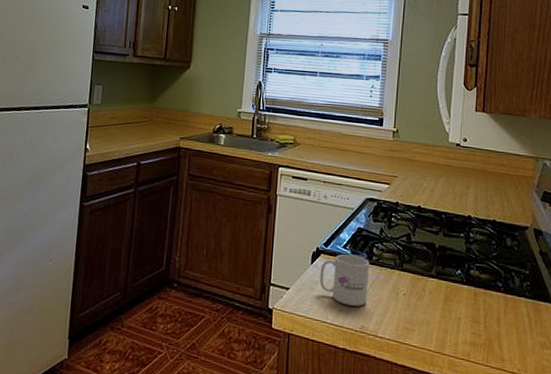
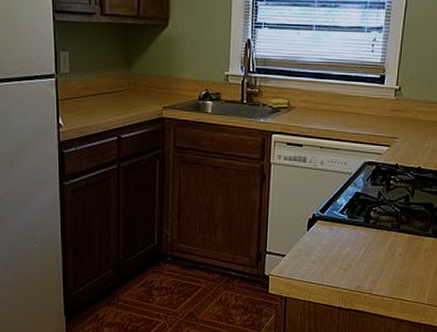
mug: present [319,254,370,306] -> none [316,219,367,268]

